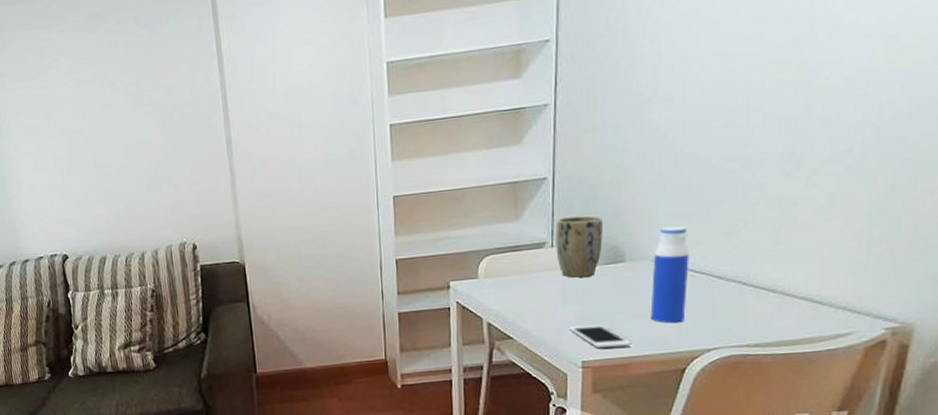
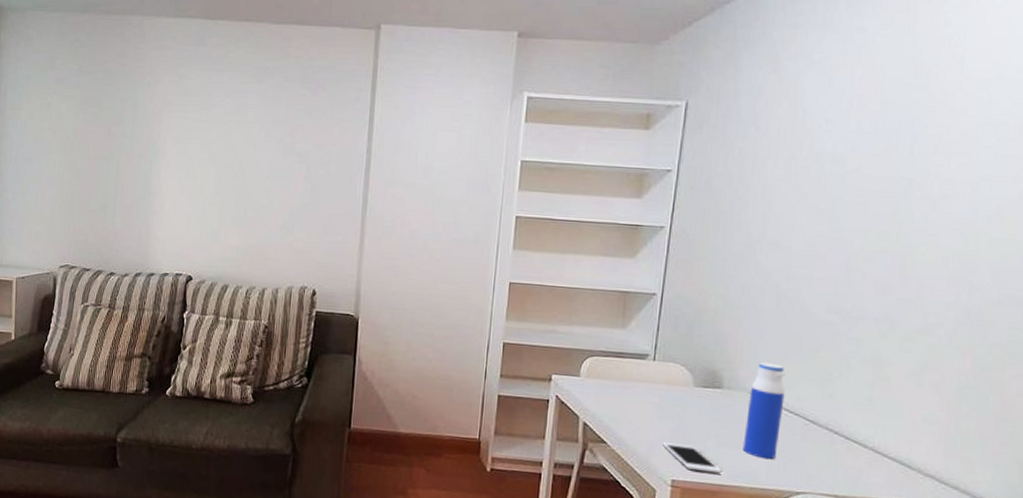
plant pot: present [555,215,603,278] -> none [657,334,705,396]

